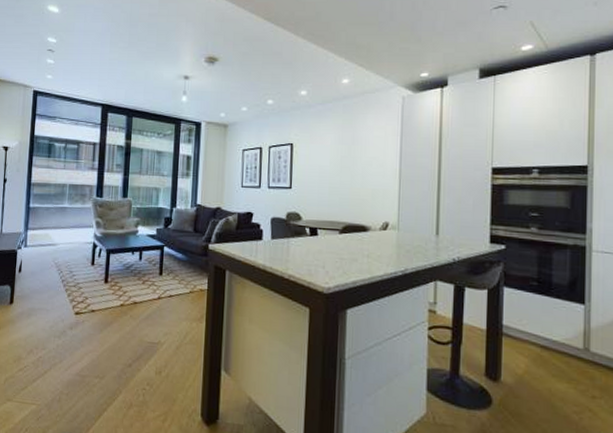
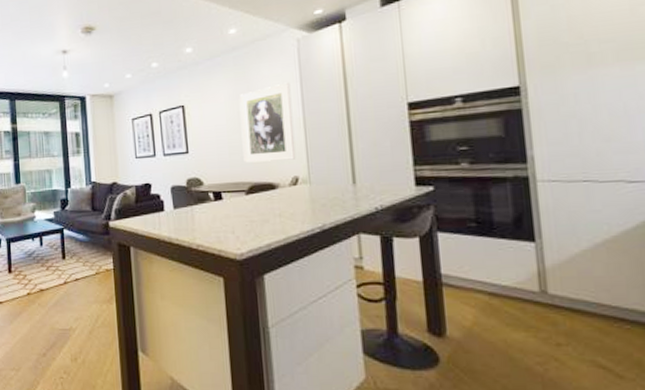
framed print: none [341,135,392,206] -> present [239,82,296,163]

